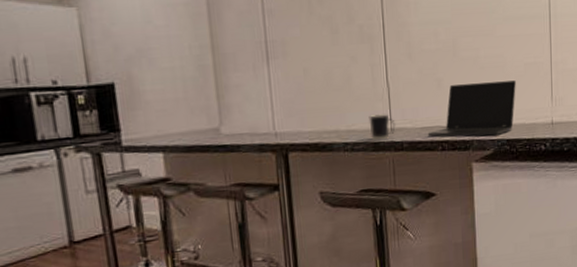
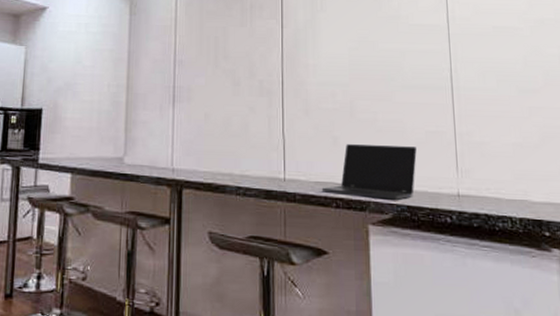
mug: present [368,113,396,140] -> none [263,162,289,189]

